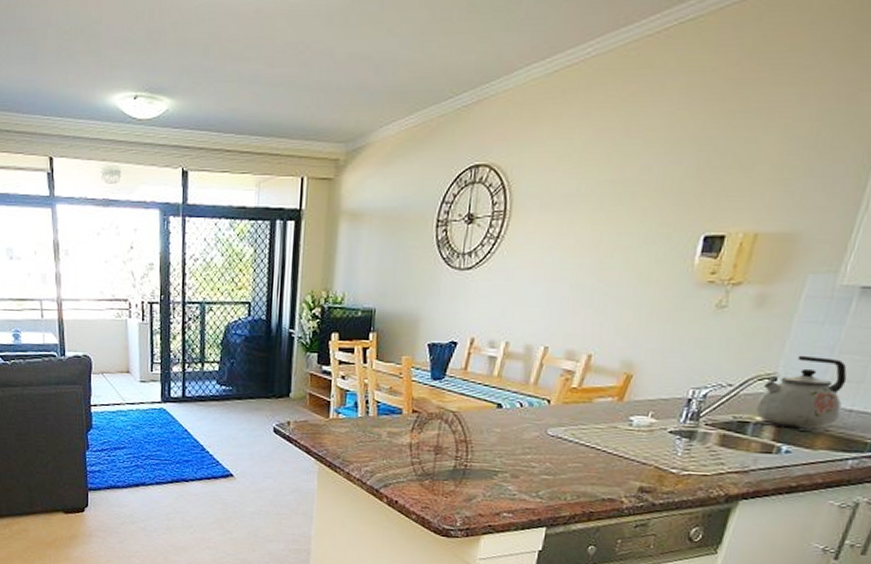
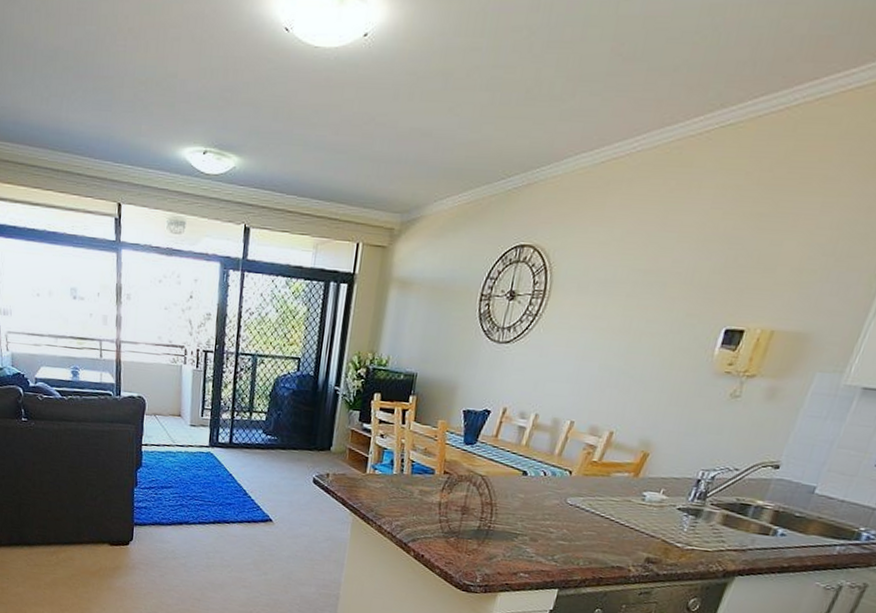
kettle: present [755,355,848,428] -> none [757,446,843,516]

